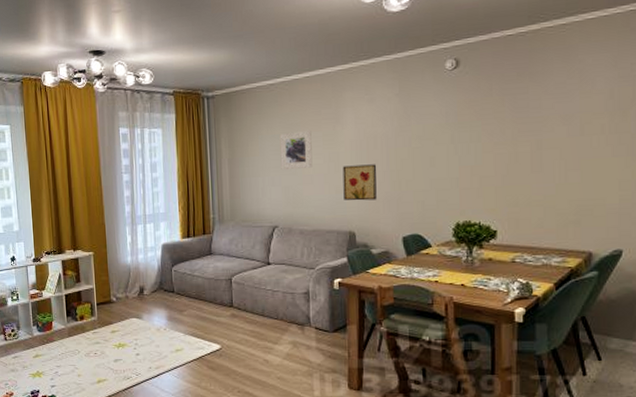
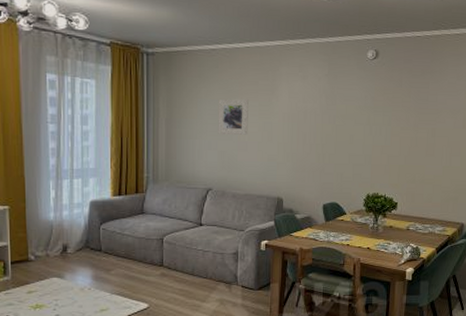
wall art: present [342,164,377,201] -> none [274,136,304,170]

